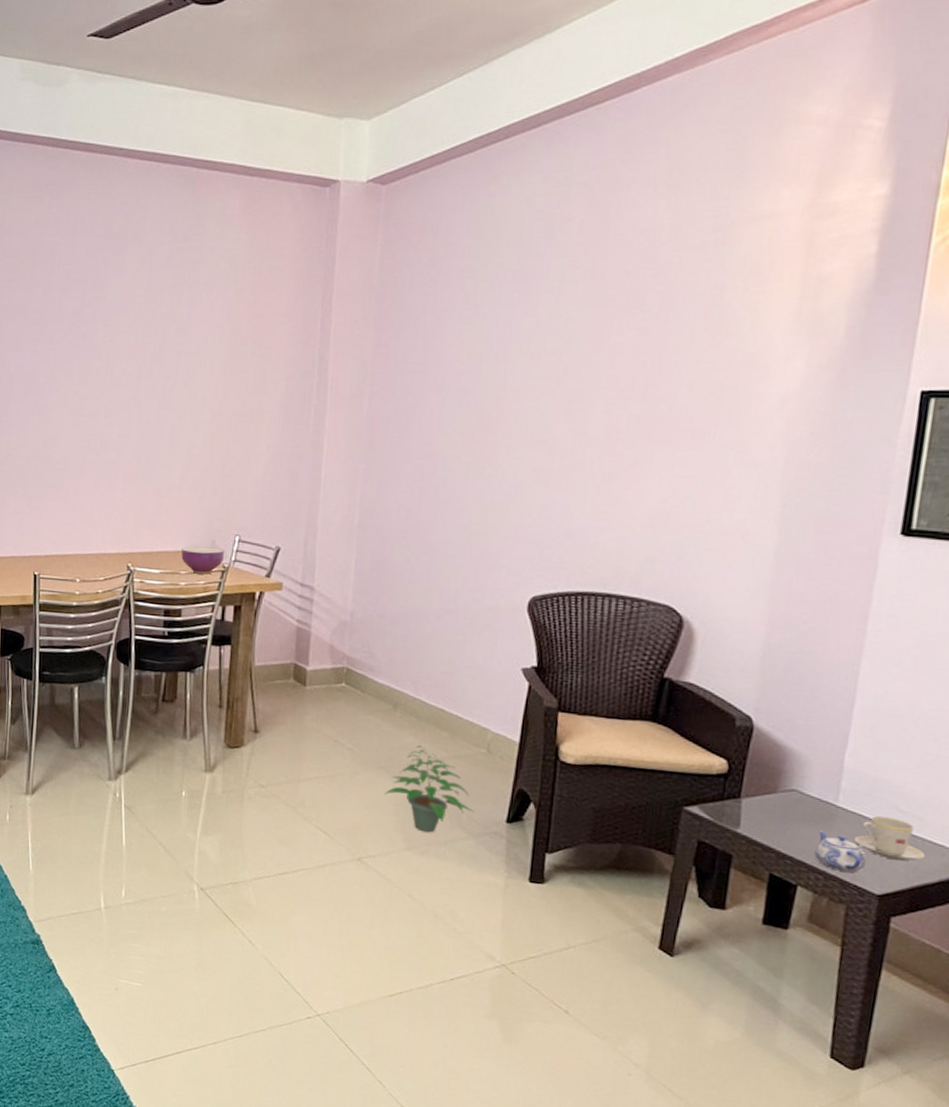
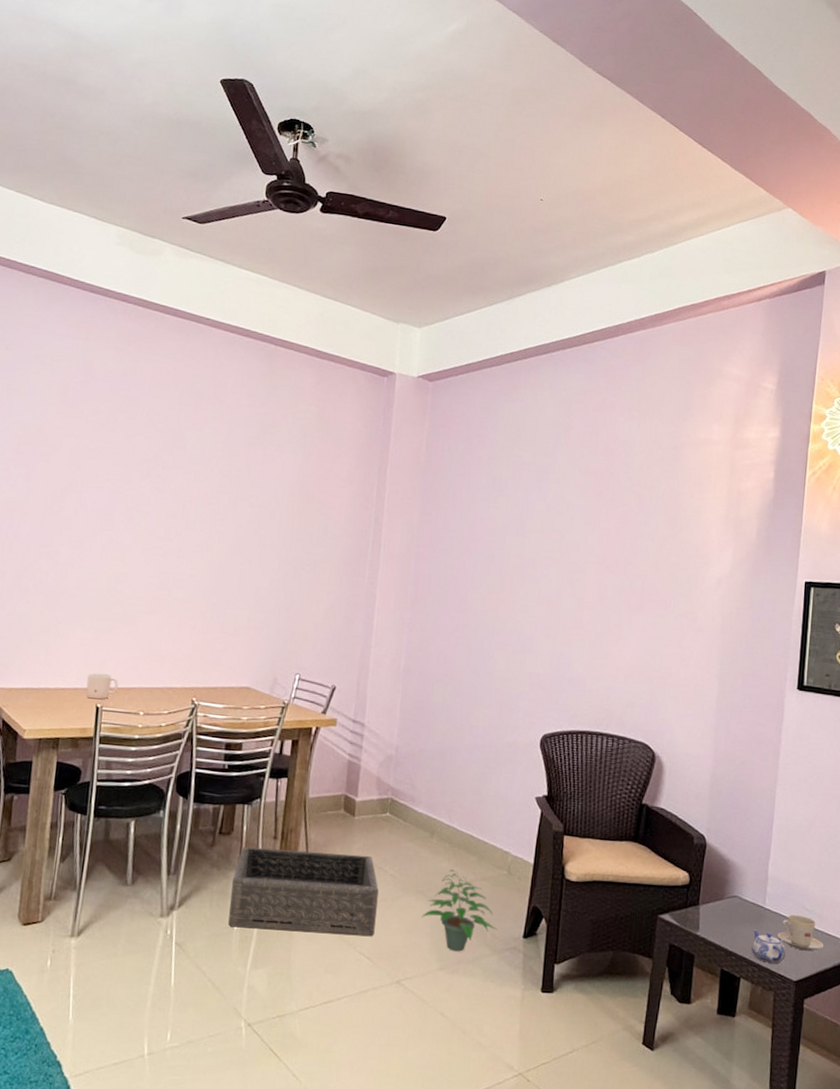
mug: none [23,540,54,567] -> present [86,673,119,700]
basket: none [176,715,335,812] -> present [228,847,379,937]
bowl: present [181,546,224,575] -> none [244,683,285,710]

